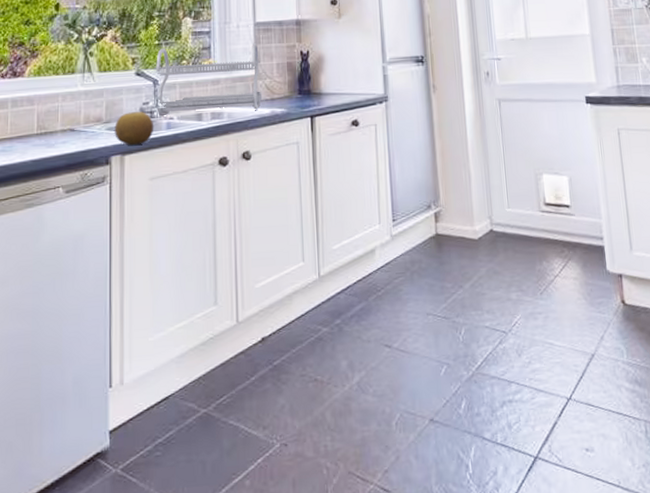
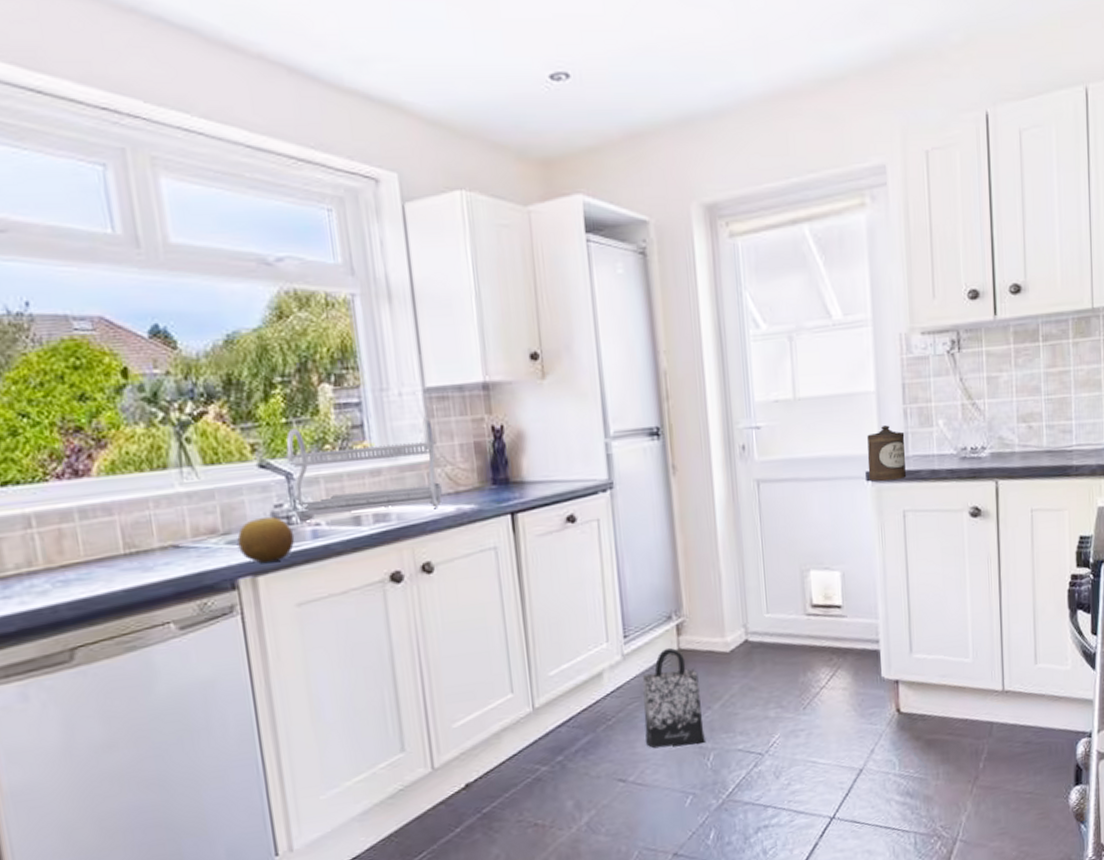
shopping bag: none [406,232,458,319] -> present [642,647,705,748]
canister: none [585,61,618,105] -> present [867,425,906,481]

